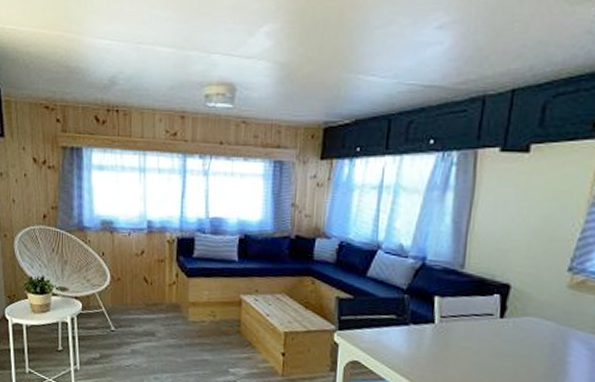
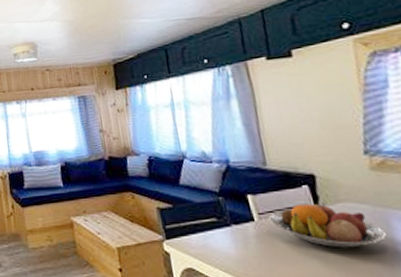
fruit bowl: none [450,312,560,361] -> present [268,203,386,248]

